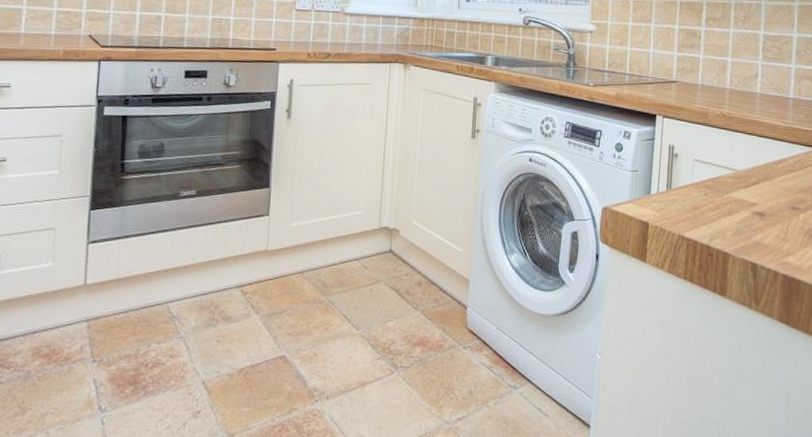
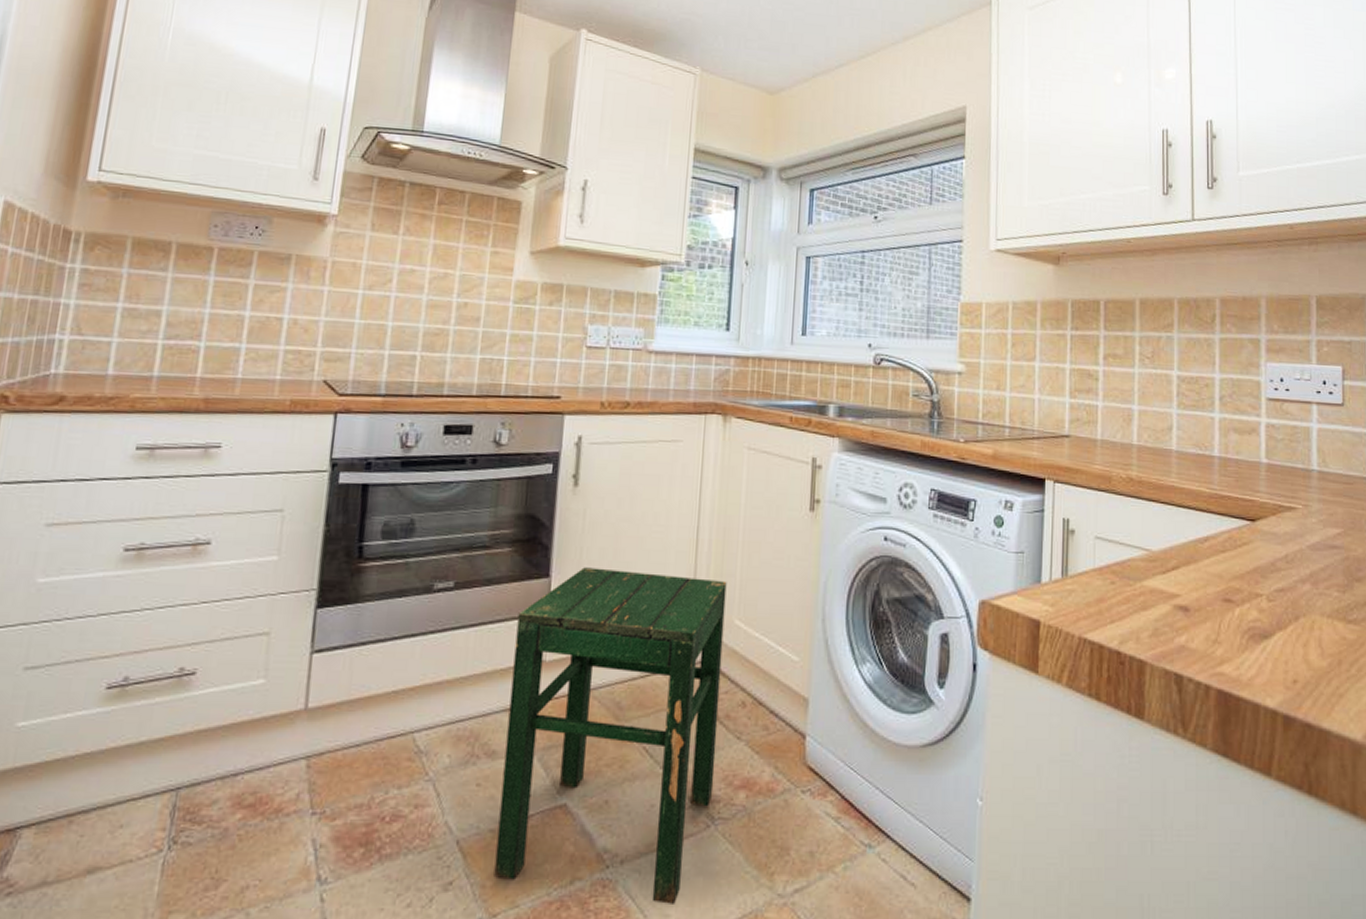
stool: none [231,180,407,428] -> present [494,567,727,904]

